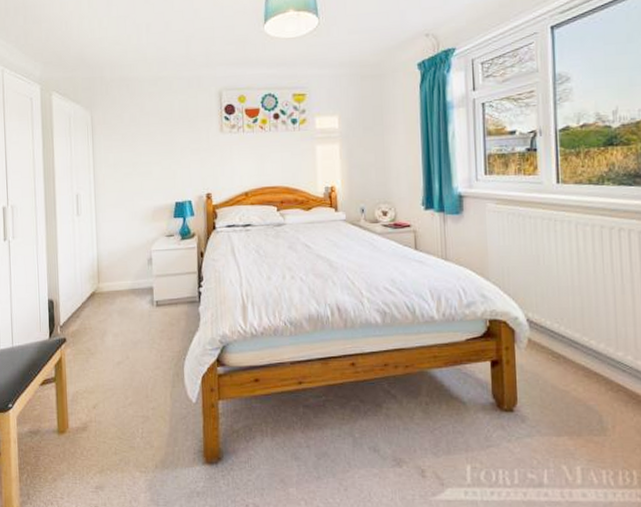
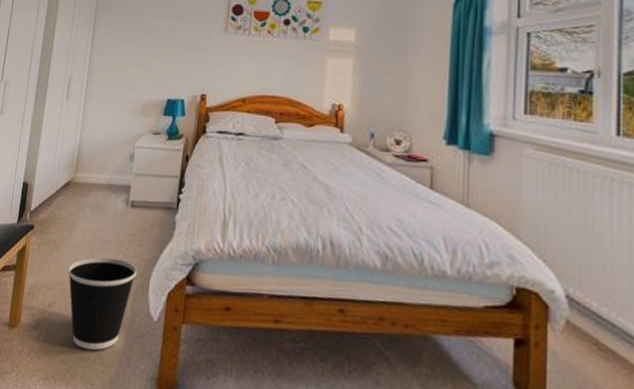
wastebasket: none [106,355,171,439] -> present [67,257,138,350]

